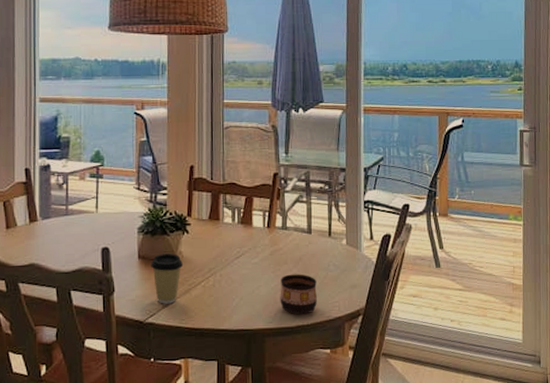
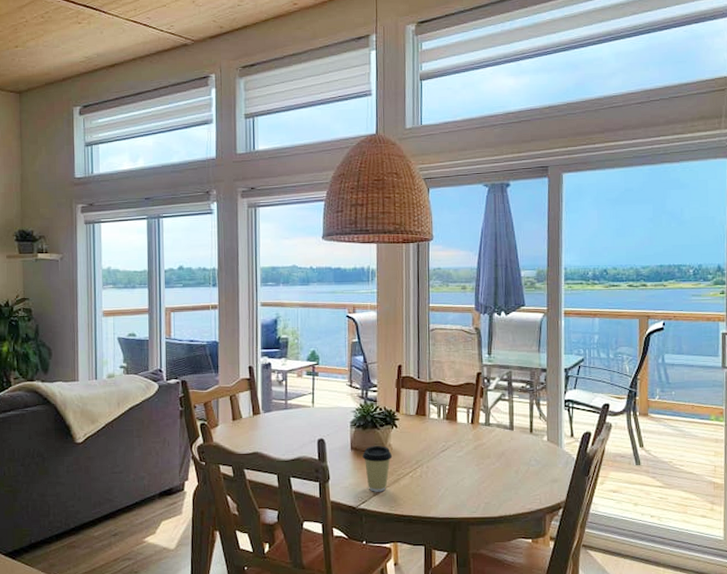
cup: present [280,274,317,315] -> none [483,467,519,506]

